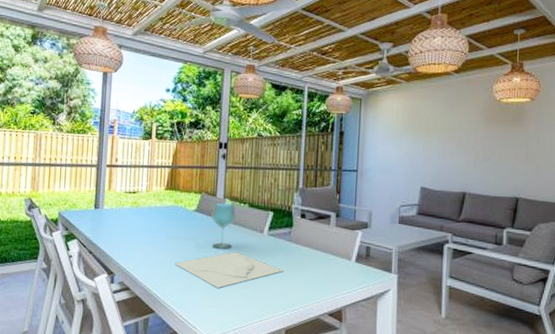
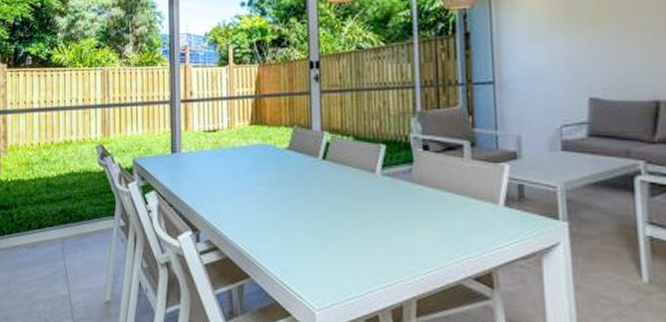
napkin: present [174,252,284,289] -> none [268,199,407,247]
wine glass: present [211,202,236,249] -> none [308,136,338,195]

